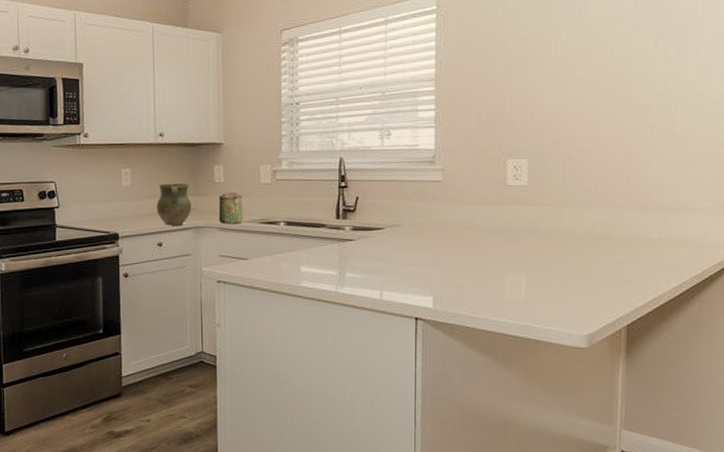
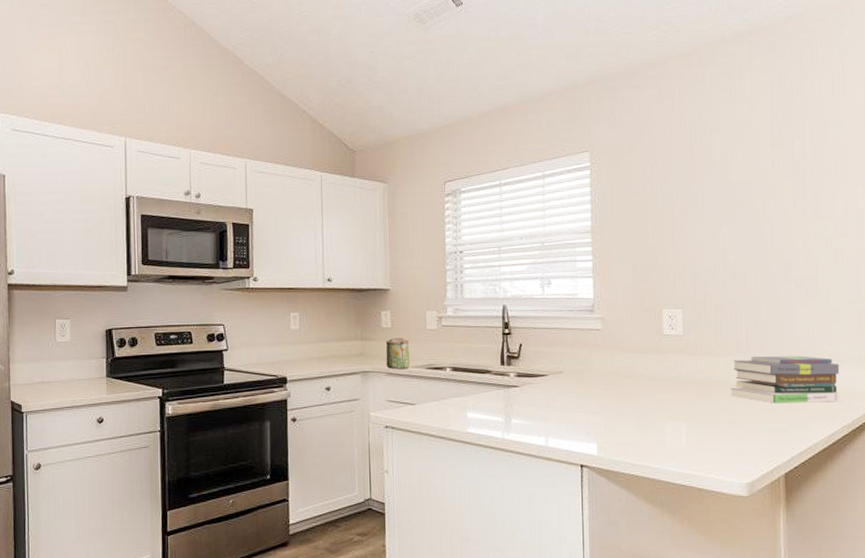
ceramic jug: present [156,183,192,226] -> none [324,327,360,370]
books: none [574,205,693,255] -> present [730,356,840,404]

